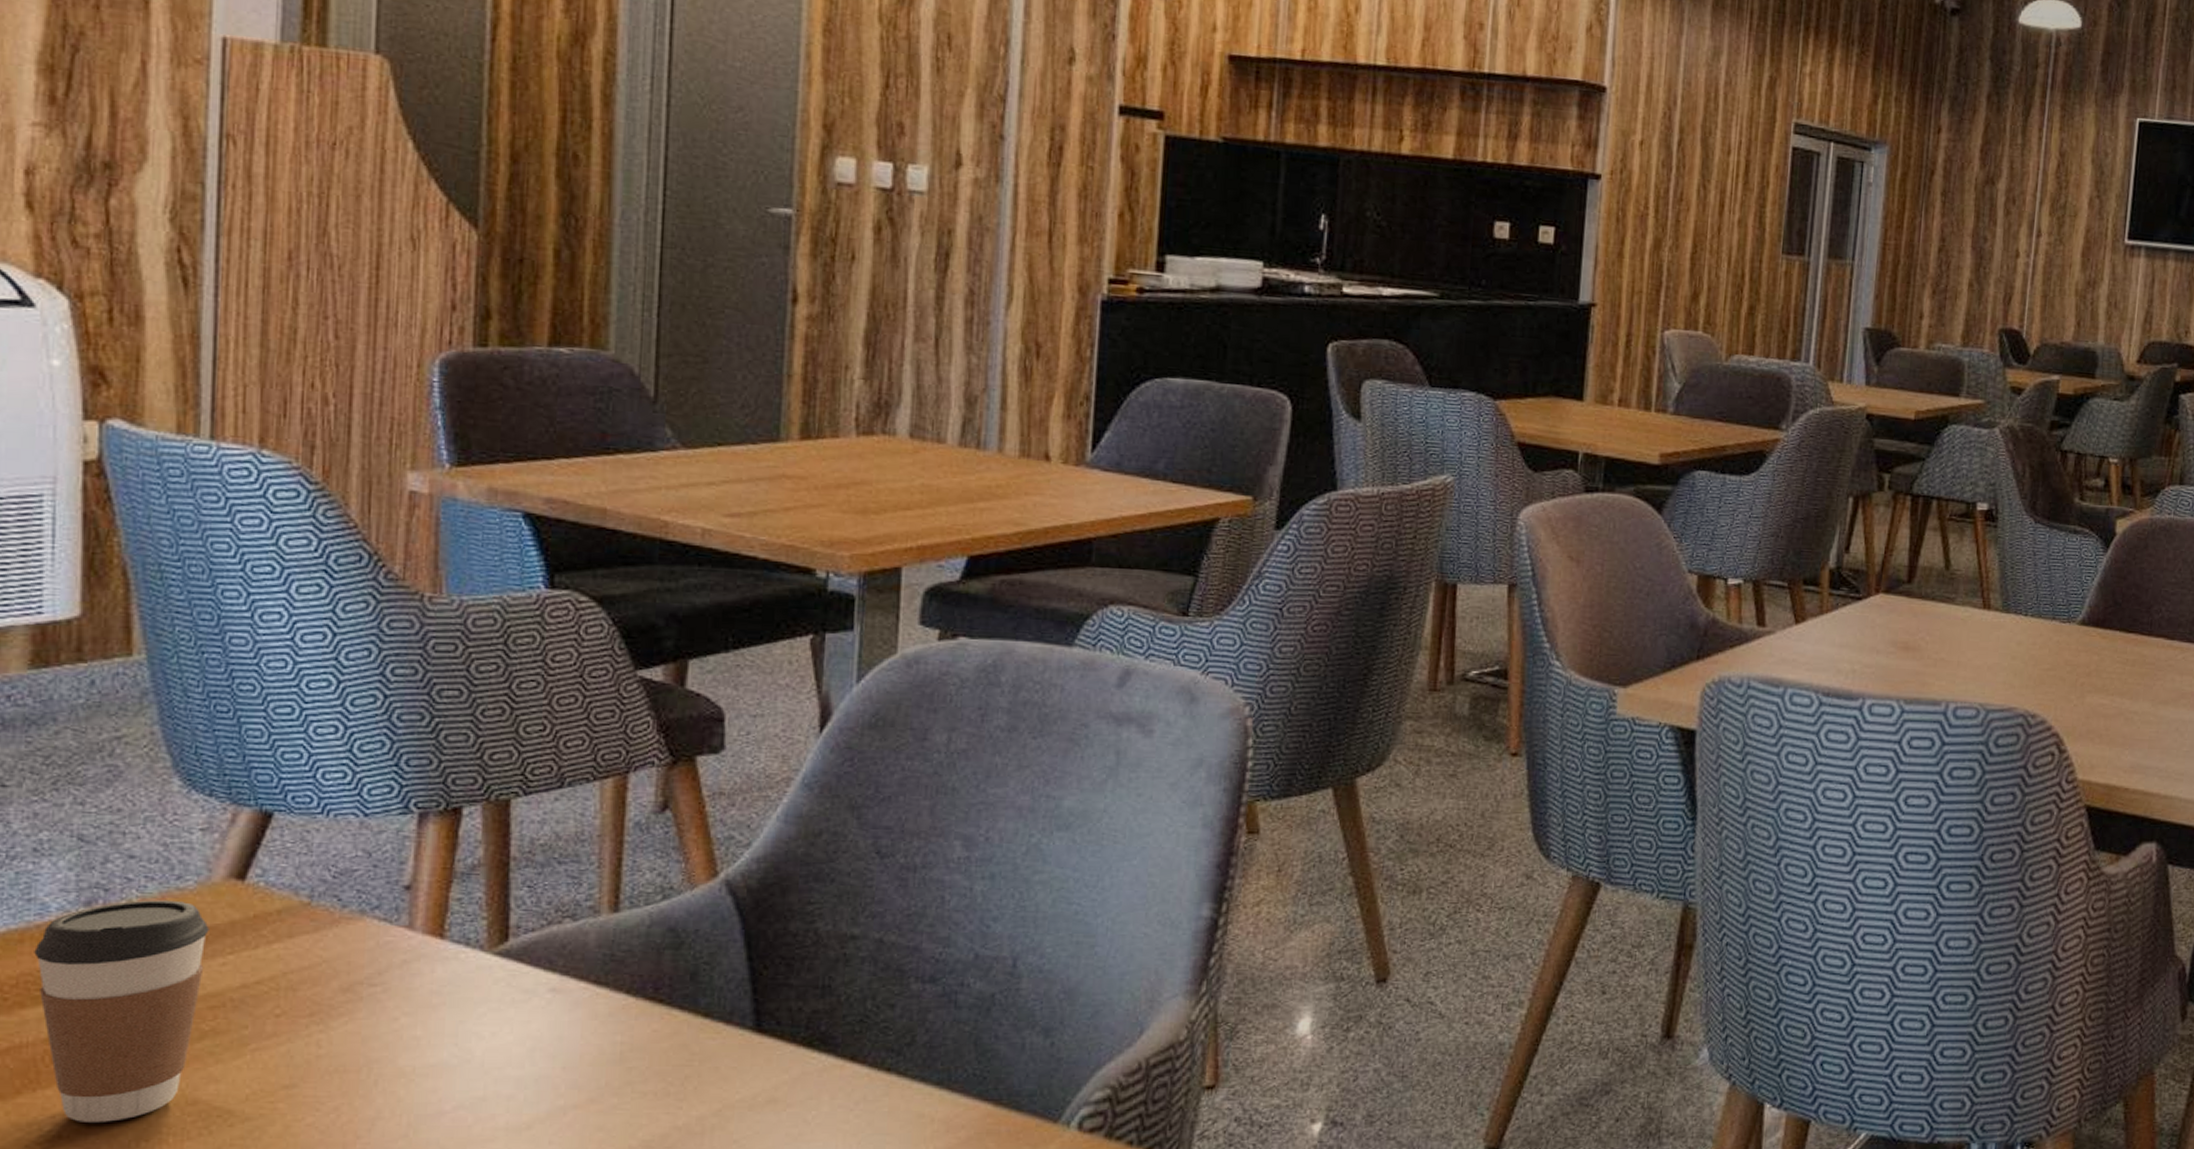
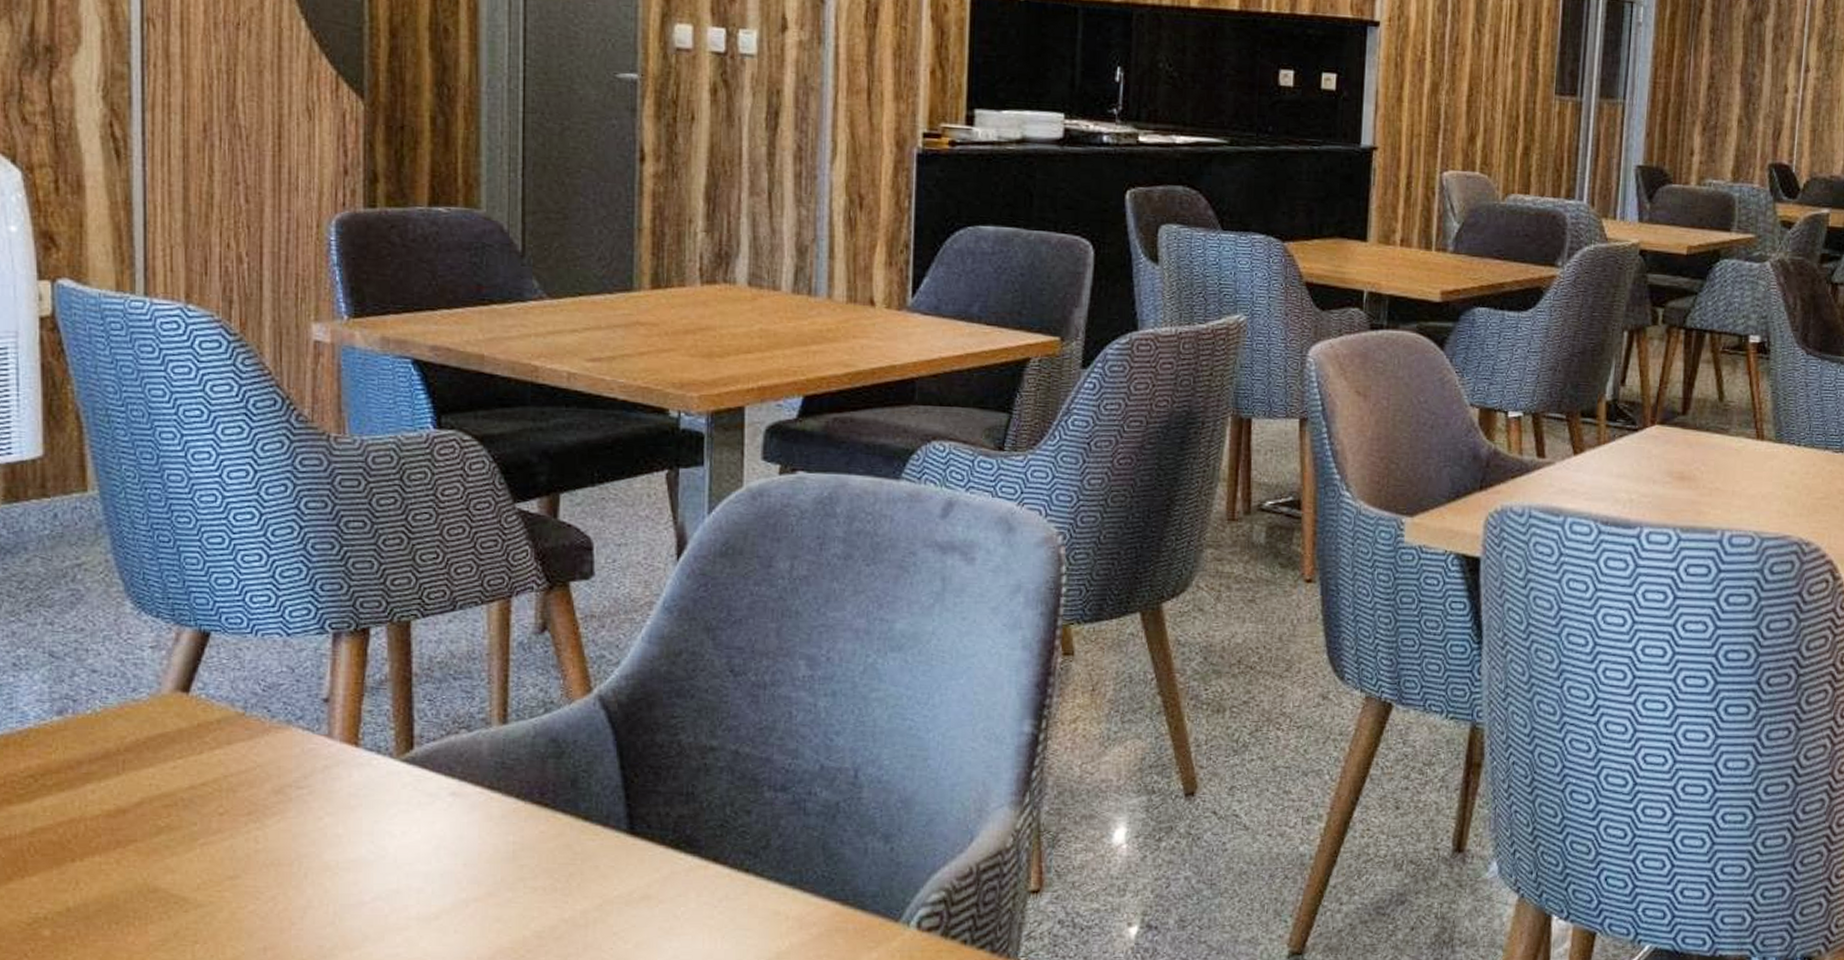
coffee cup: present [34,900,209,1124] -> none [17,710,161,907]

